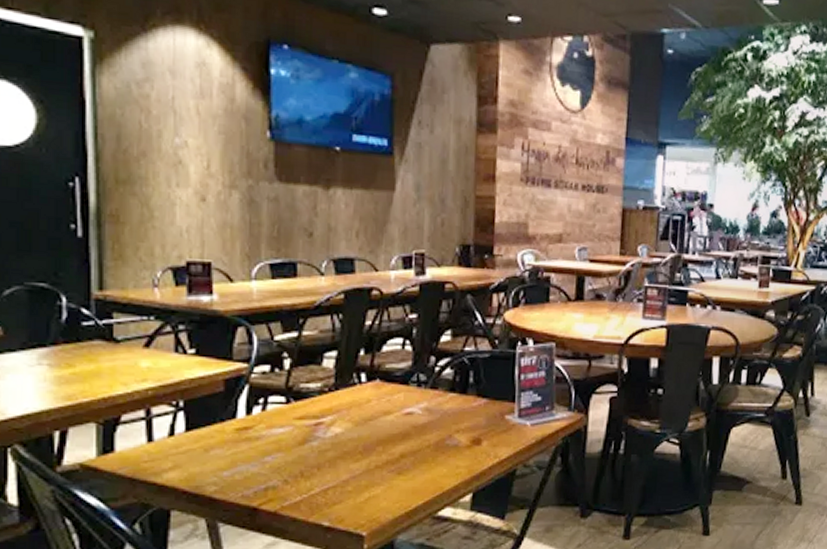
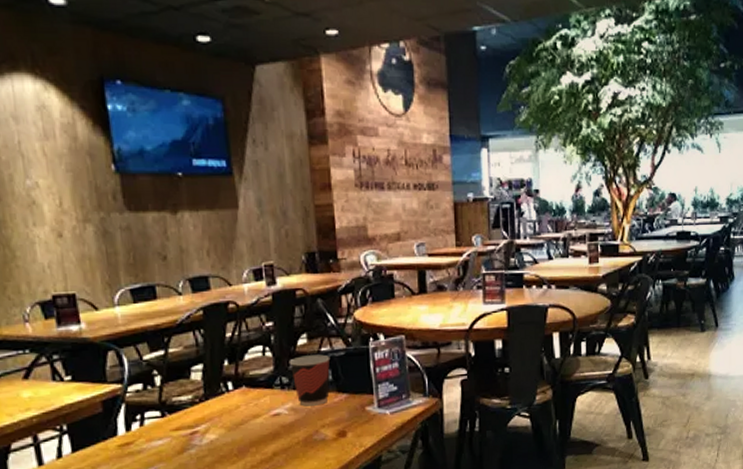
cup: none [429,353,474,408] -> present [289,354,331,406]

